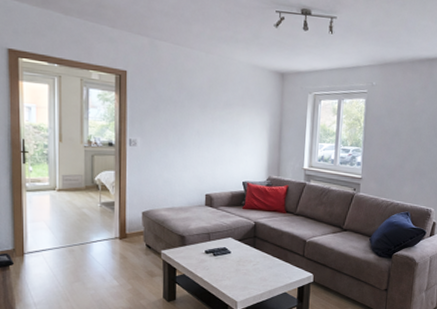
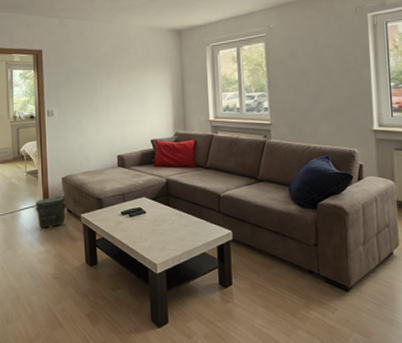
bag: none [110,230,146,262] -> present [35,196,67,228]

